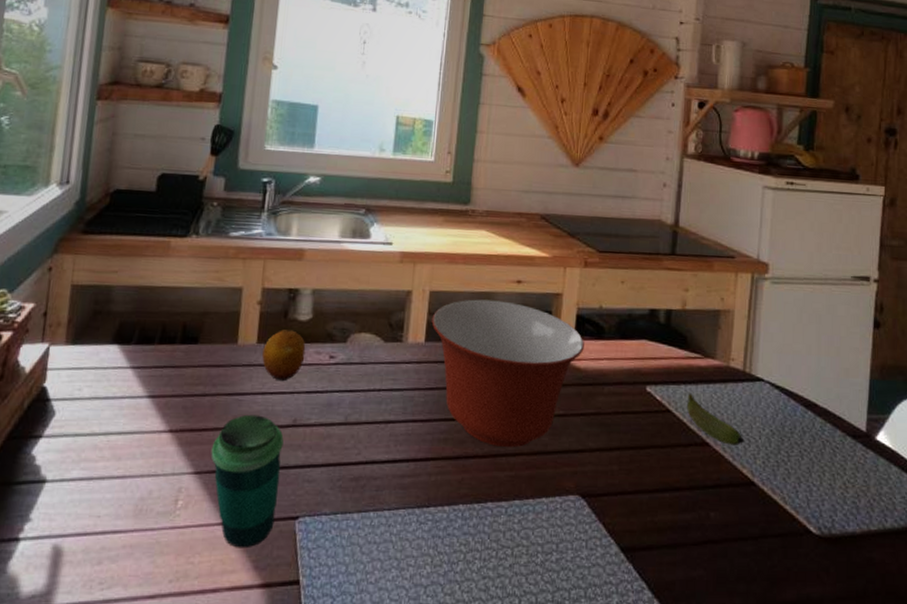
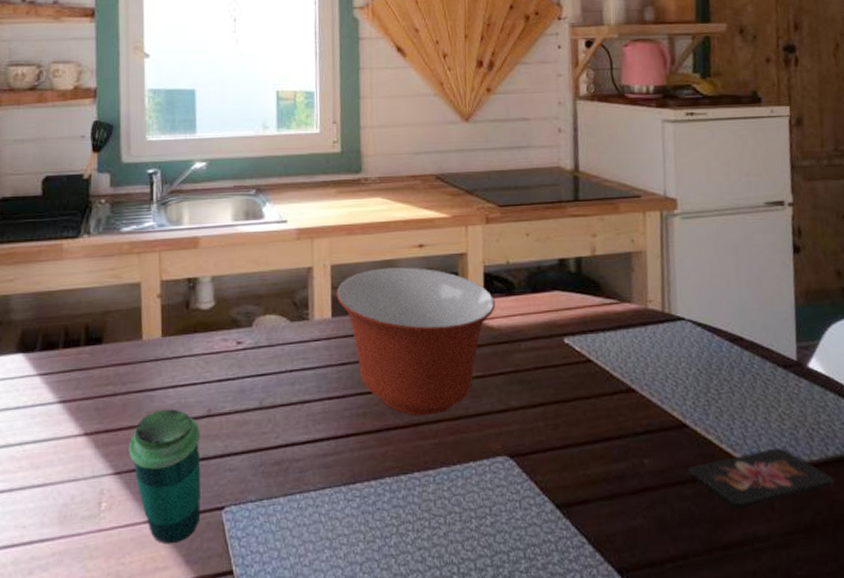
fruit: present [262,330,306,382] -> none [169,320,212,373]
banana: present [687,393,745,445] -> none [607,340,672,389]
smartphone: none [752,513,889,570] -> present [689,446,835,509]

